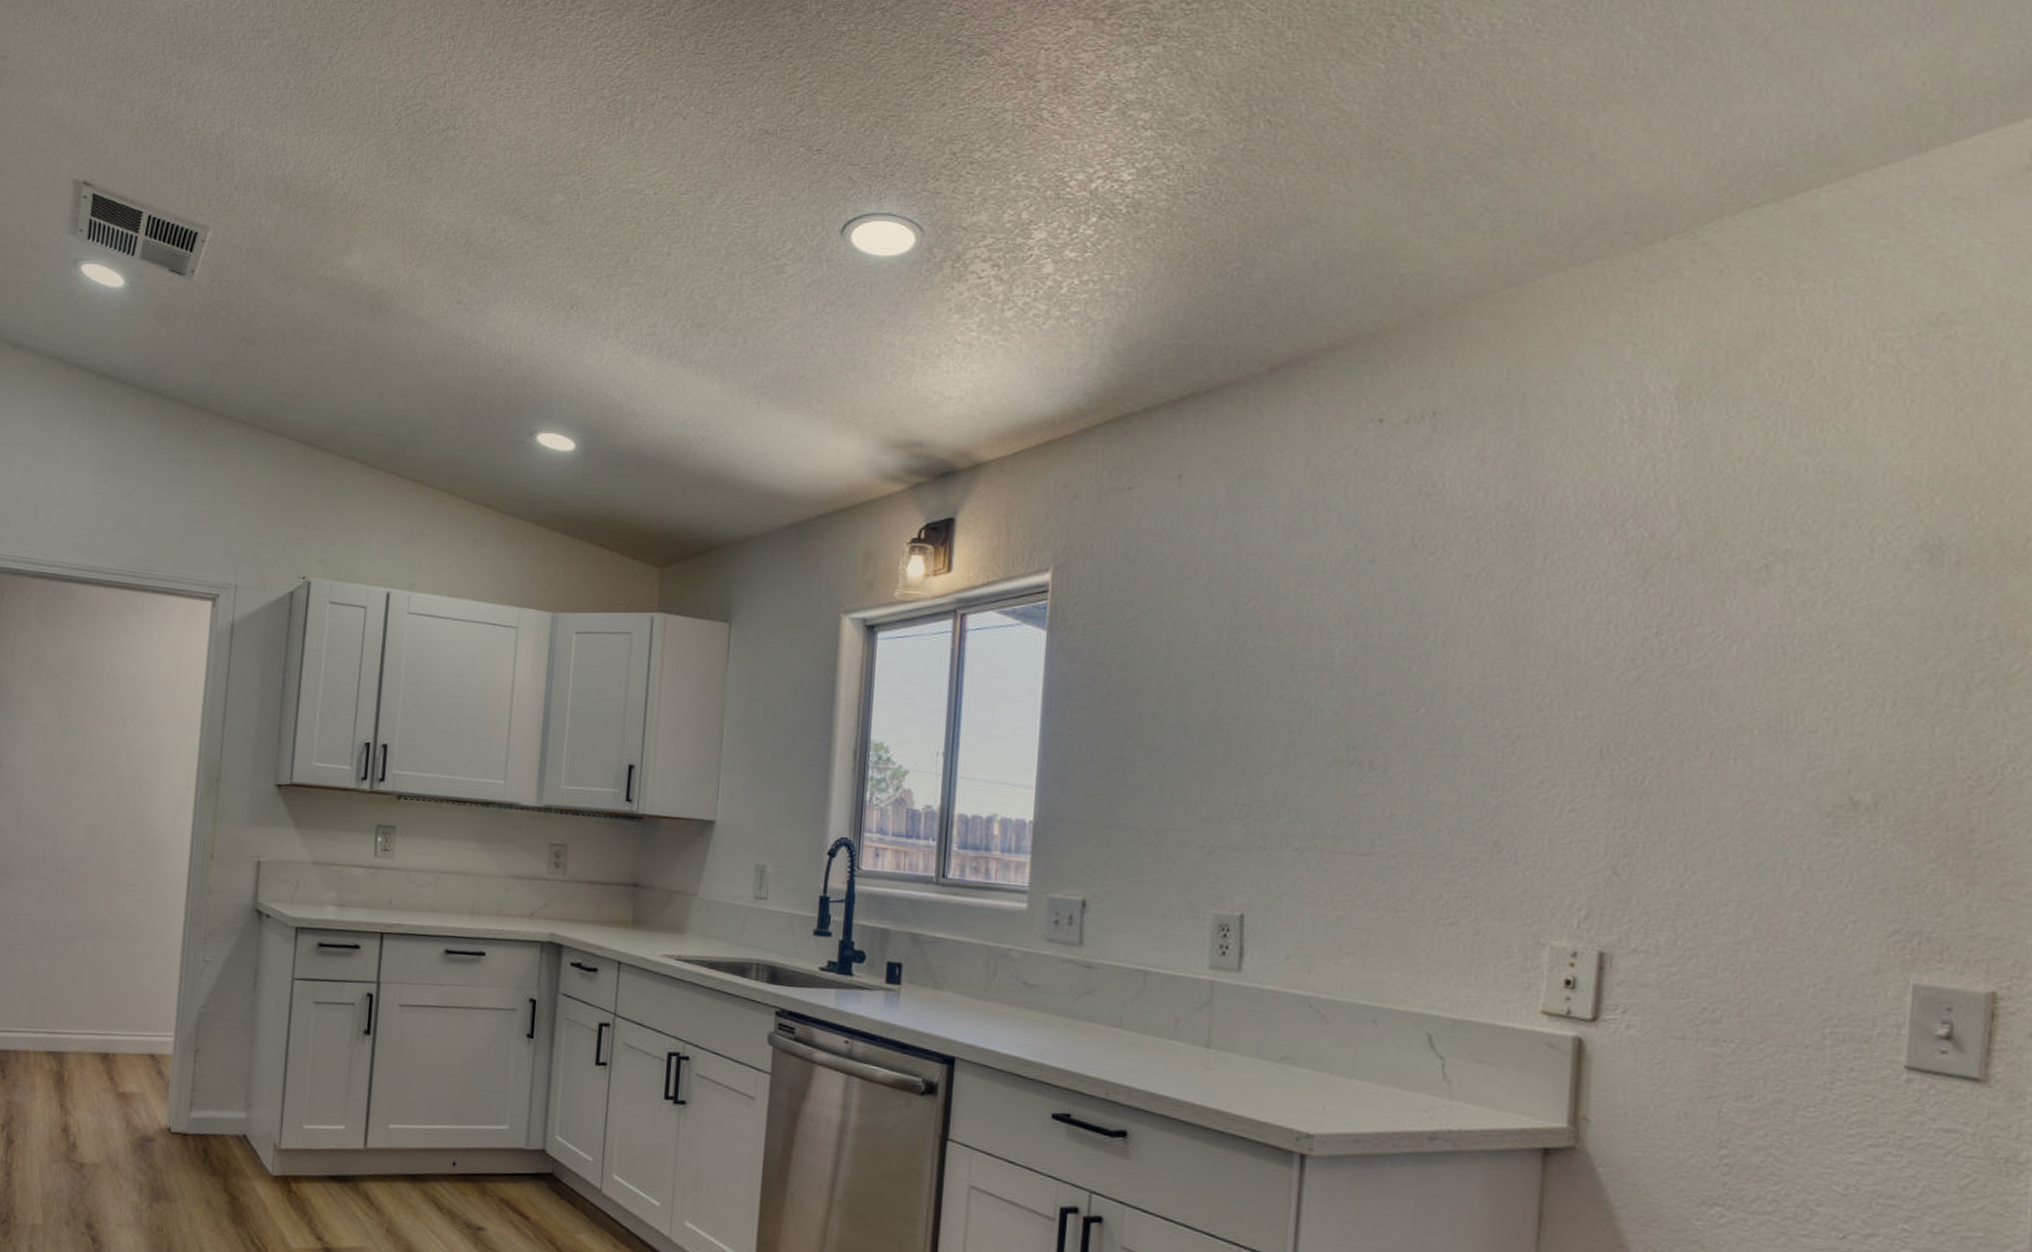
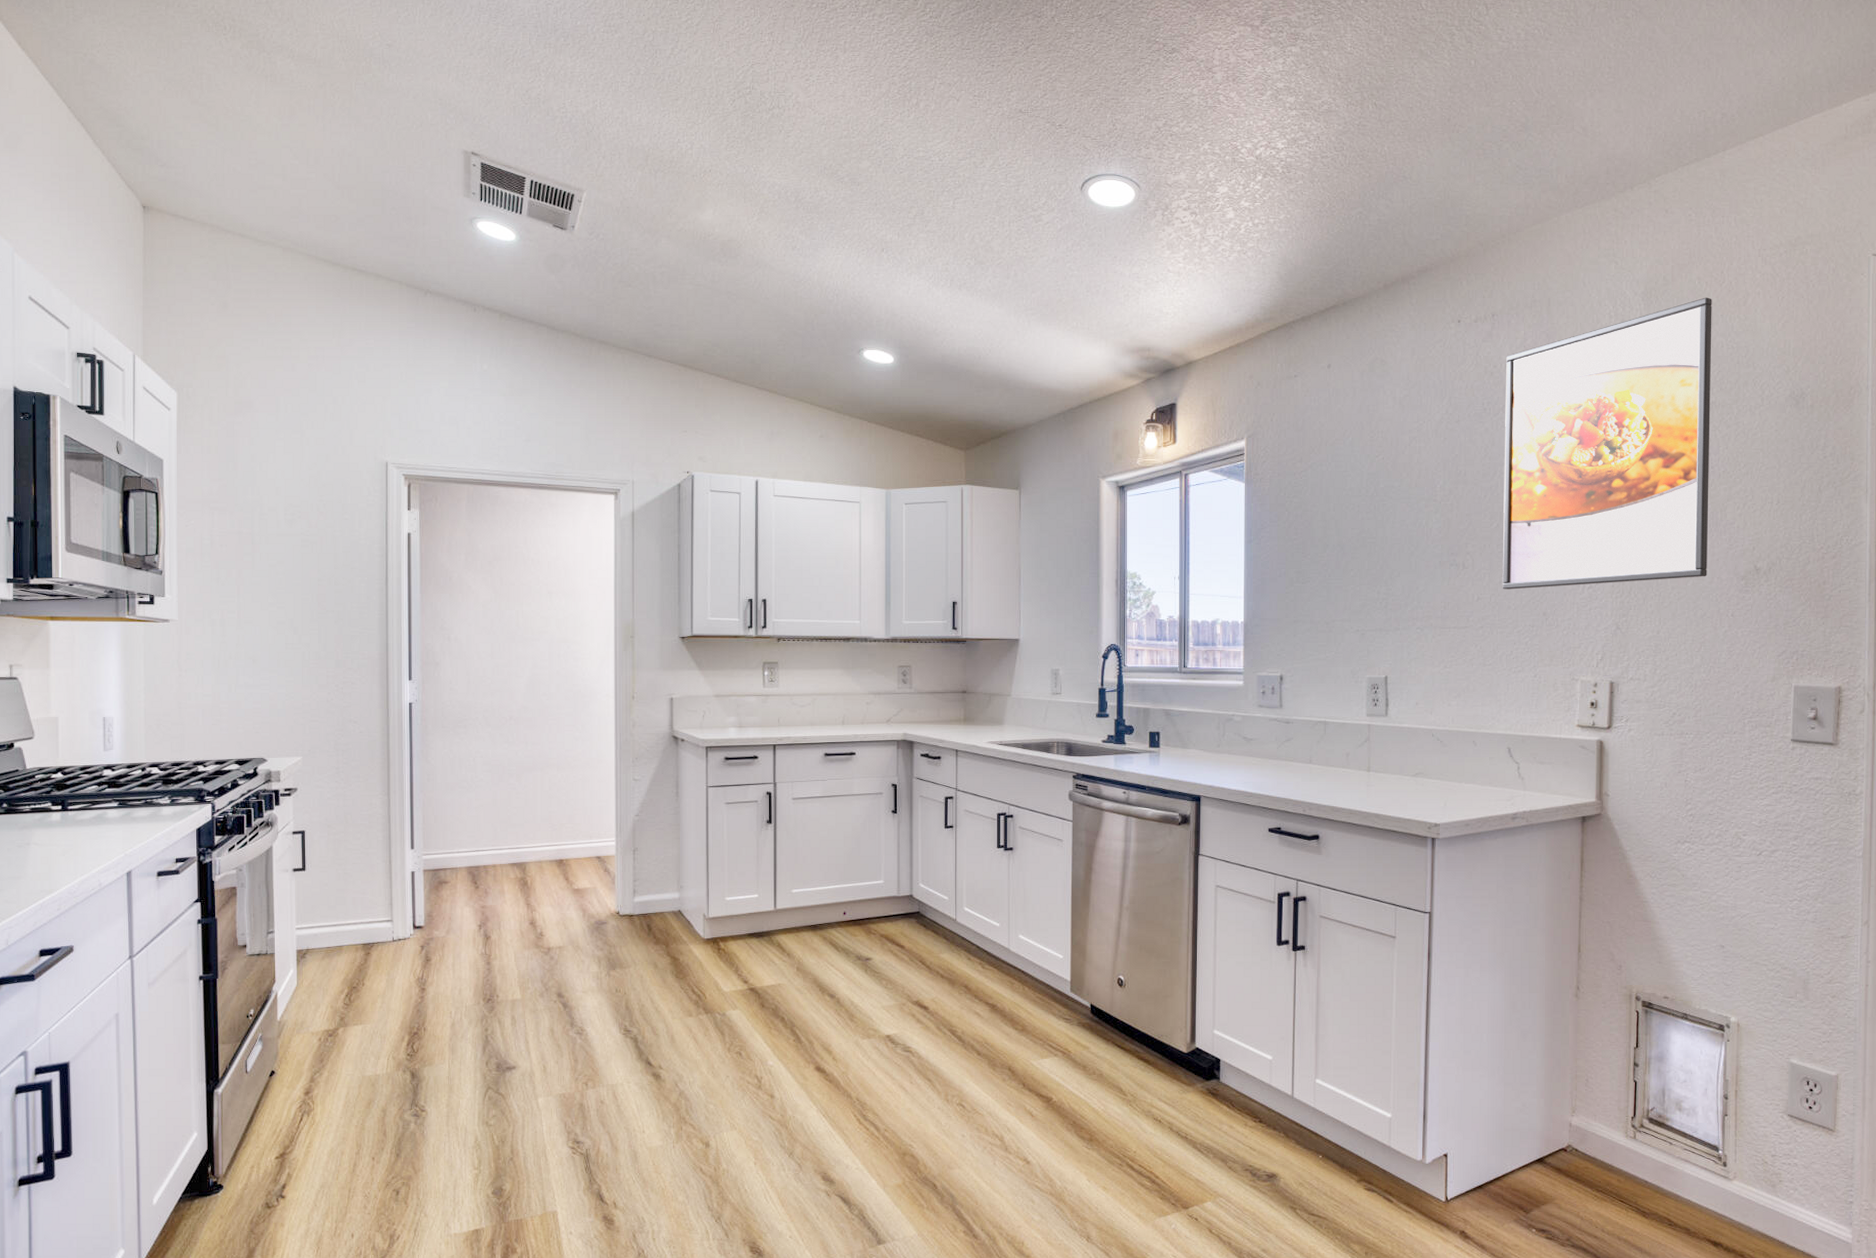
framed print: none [1430,397,1792,809] -> present [1502,297,1712,590]

